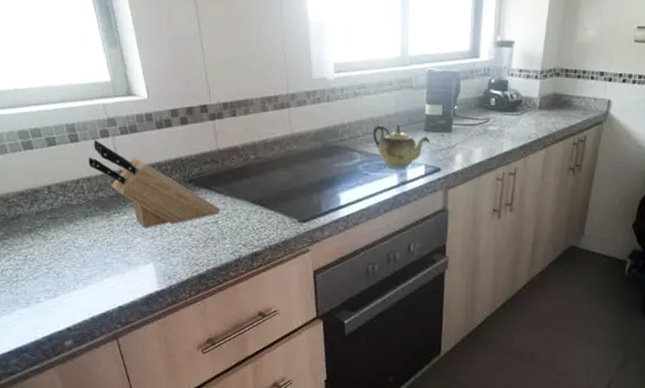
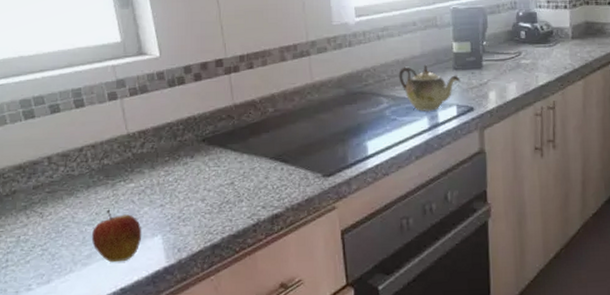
knife block: present [88,140,221,228] -> none [94,103,237,195]
fruit: none [92,237,136,284] -> present [92,209,142,263]

